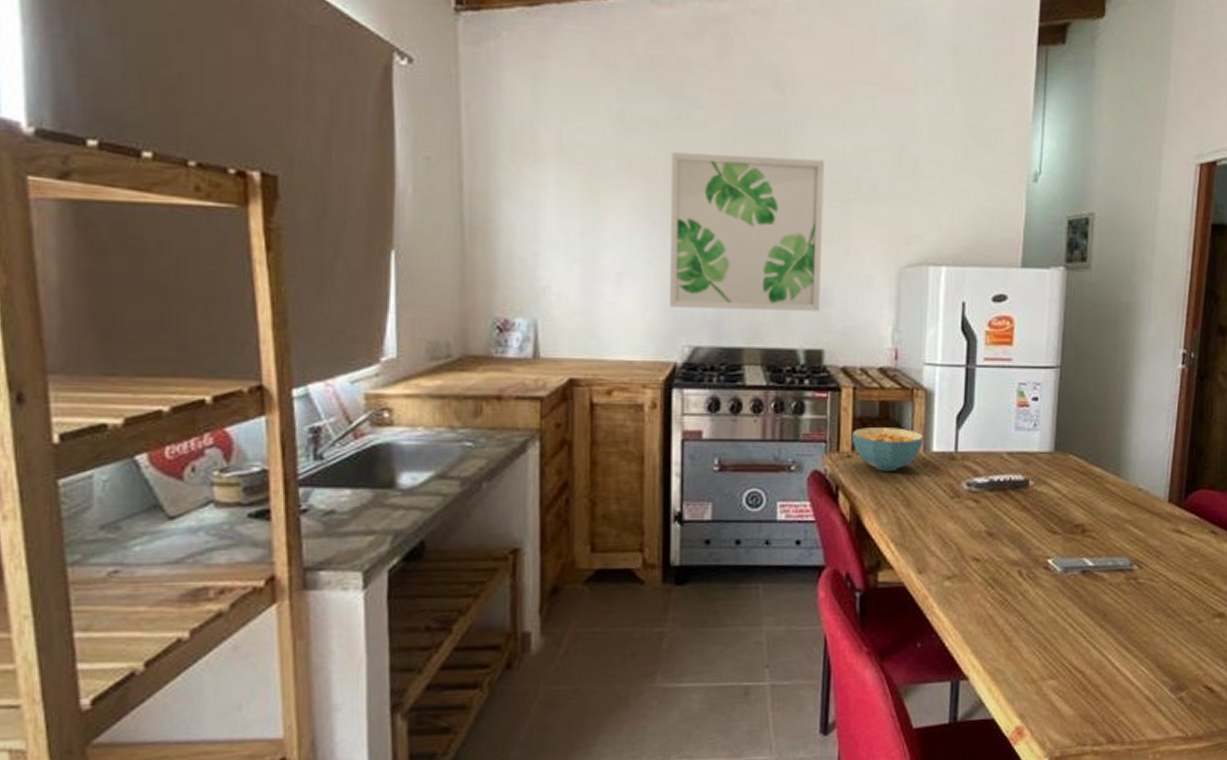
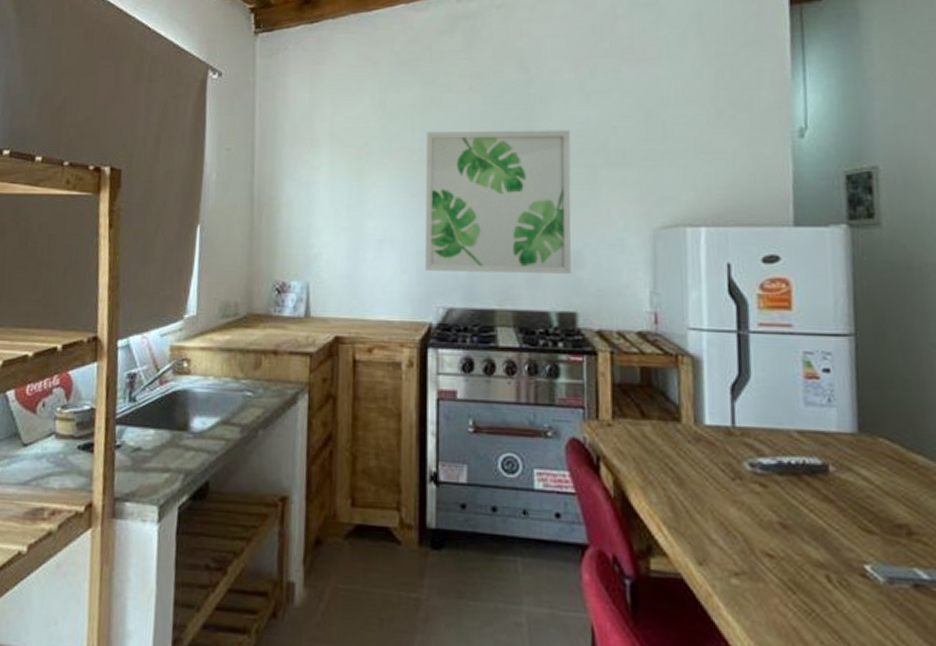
cereal bowl: present [851,428,924,471] -> none [611,395,694,444]

